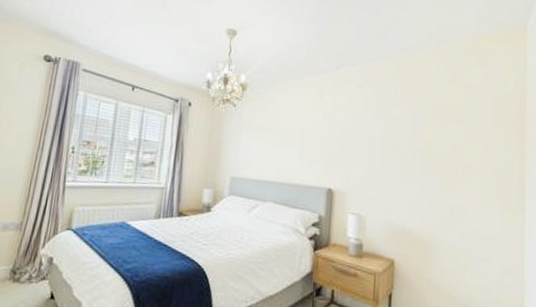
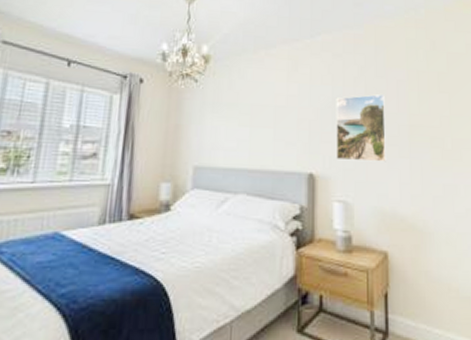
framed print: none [353,122,402,183] -> present [336,94,388,162]

